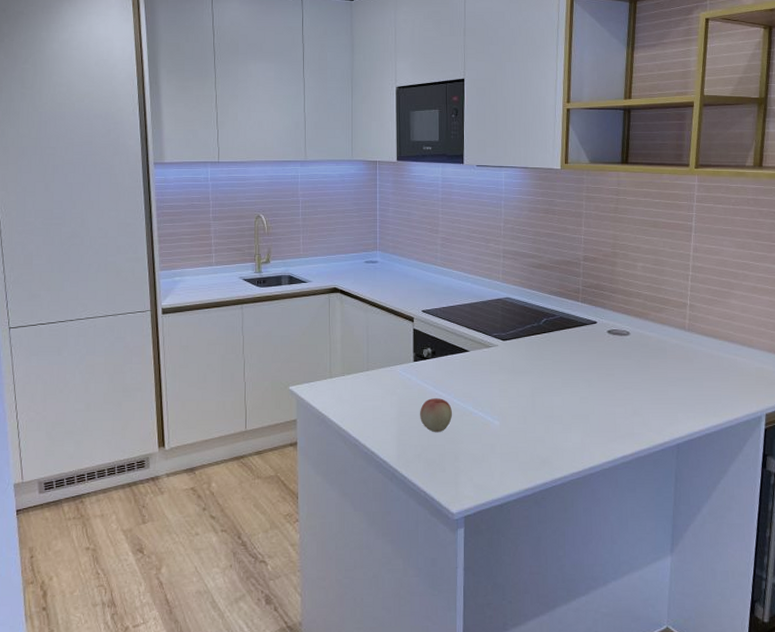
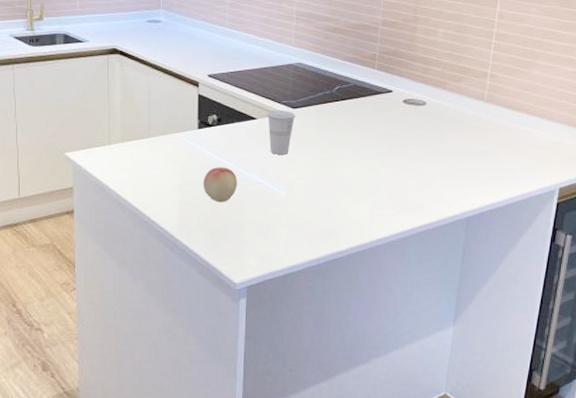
cup: none [478,343,506,385] -> present [266,110,296,154]

